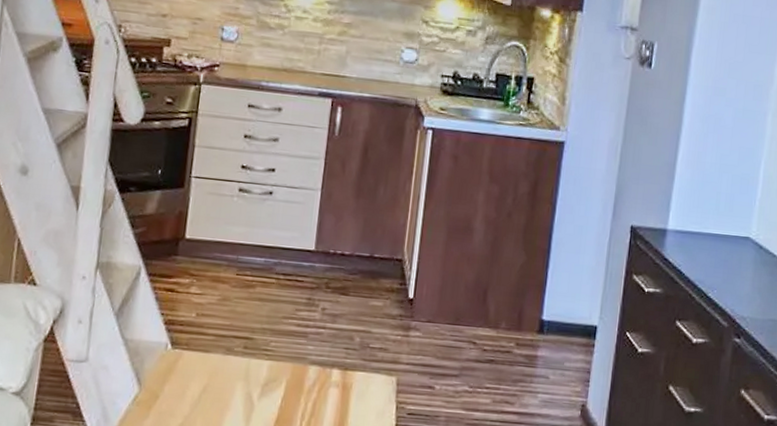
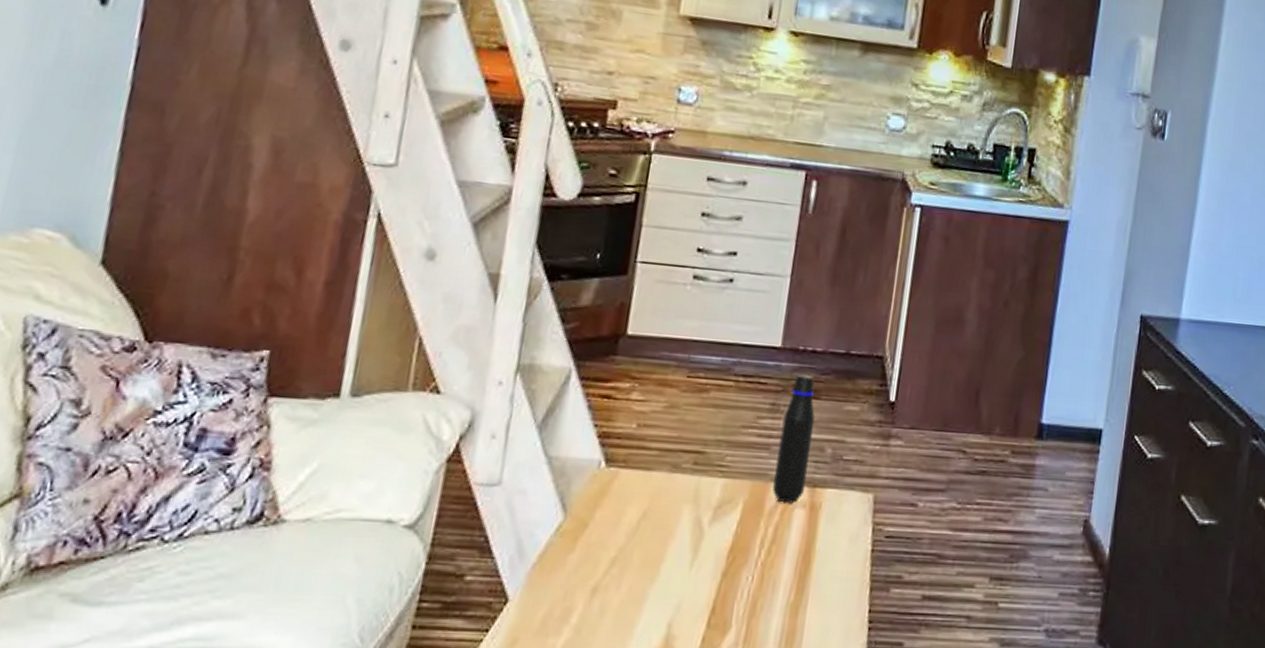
water bottle: none [310,274,345,384] -> present [772,375,815,504]

